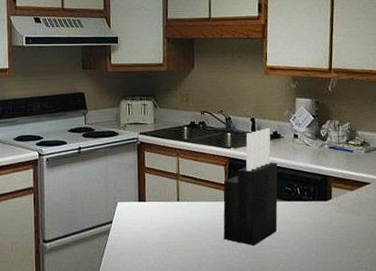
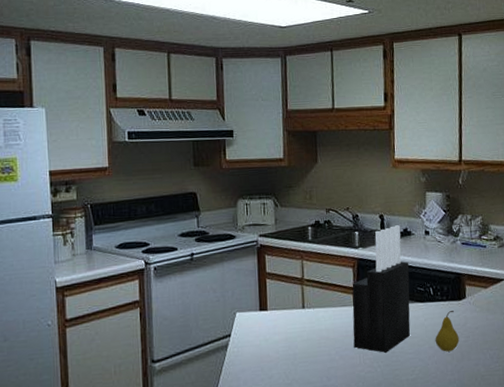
fruit: none [300,209,324,248] -> present [435,310,459,352]

